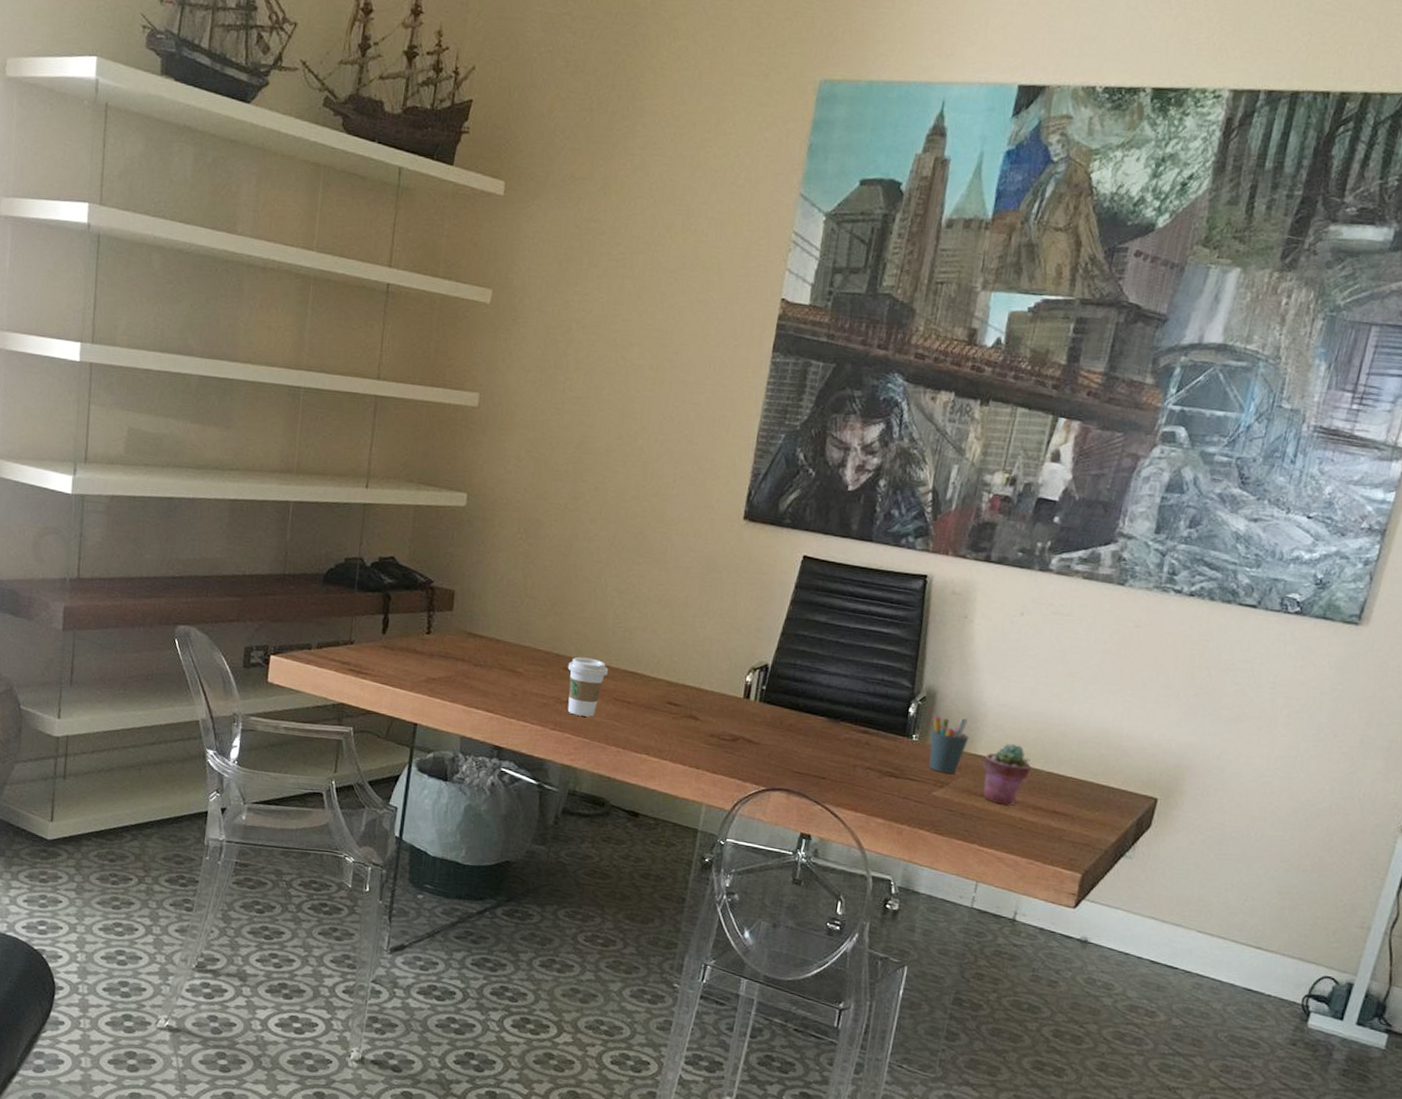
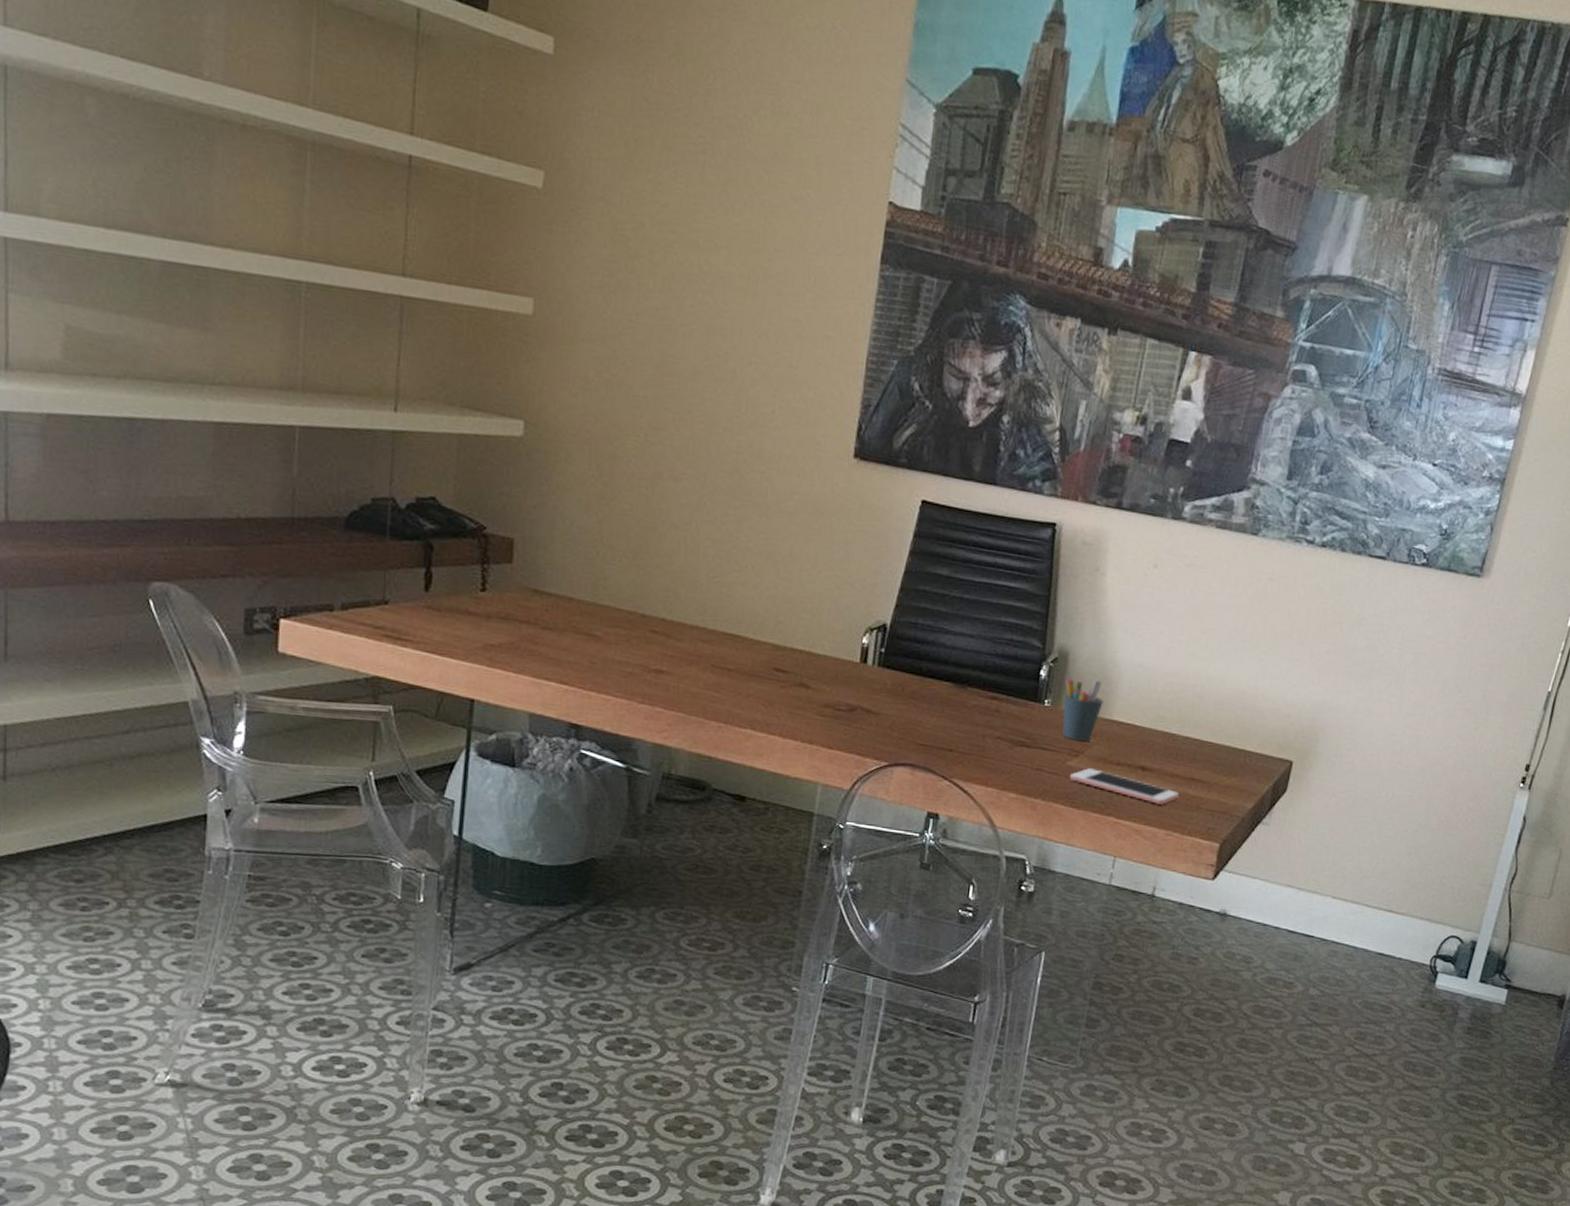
coffee cup: present [567,656,608,717] -> none [655,617,704,687]
cell phone: none [934,798,1041,835] -> present [1069,767,1179,805]
potted succulent: present [983,743,1032,805] -> none [1118,706,1168,773]

